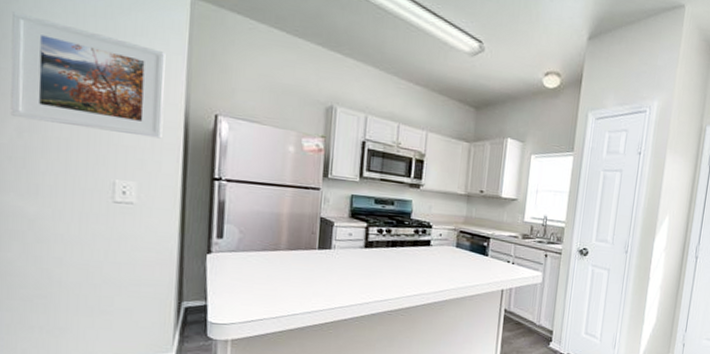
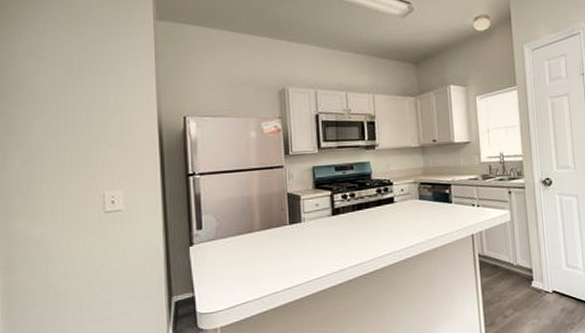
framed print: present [10,11,166,139] -> none [13,62,141,152]

